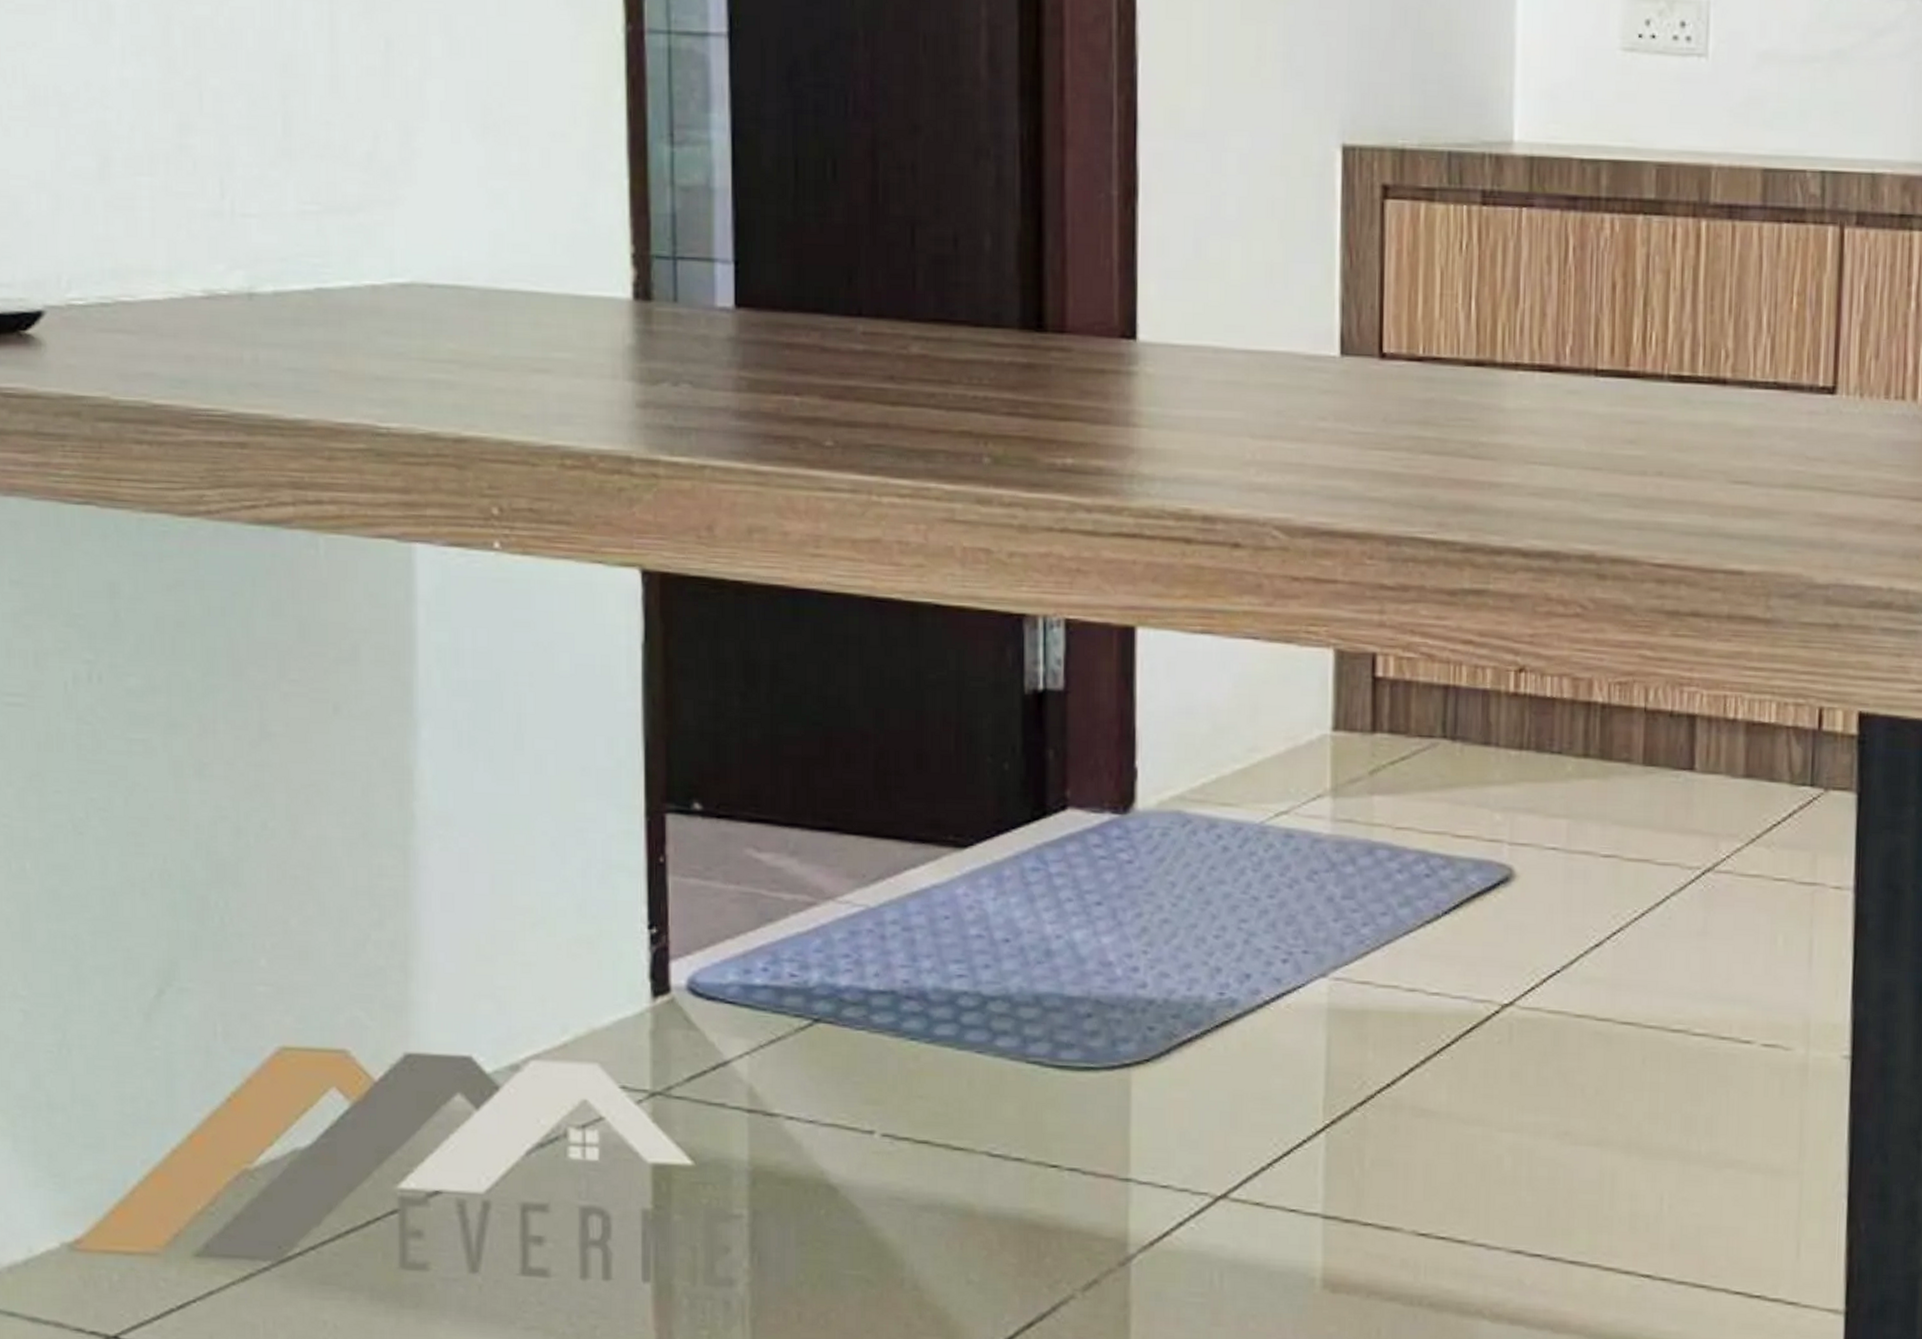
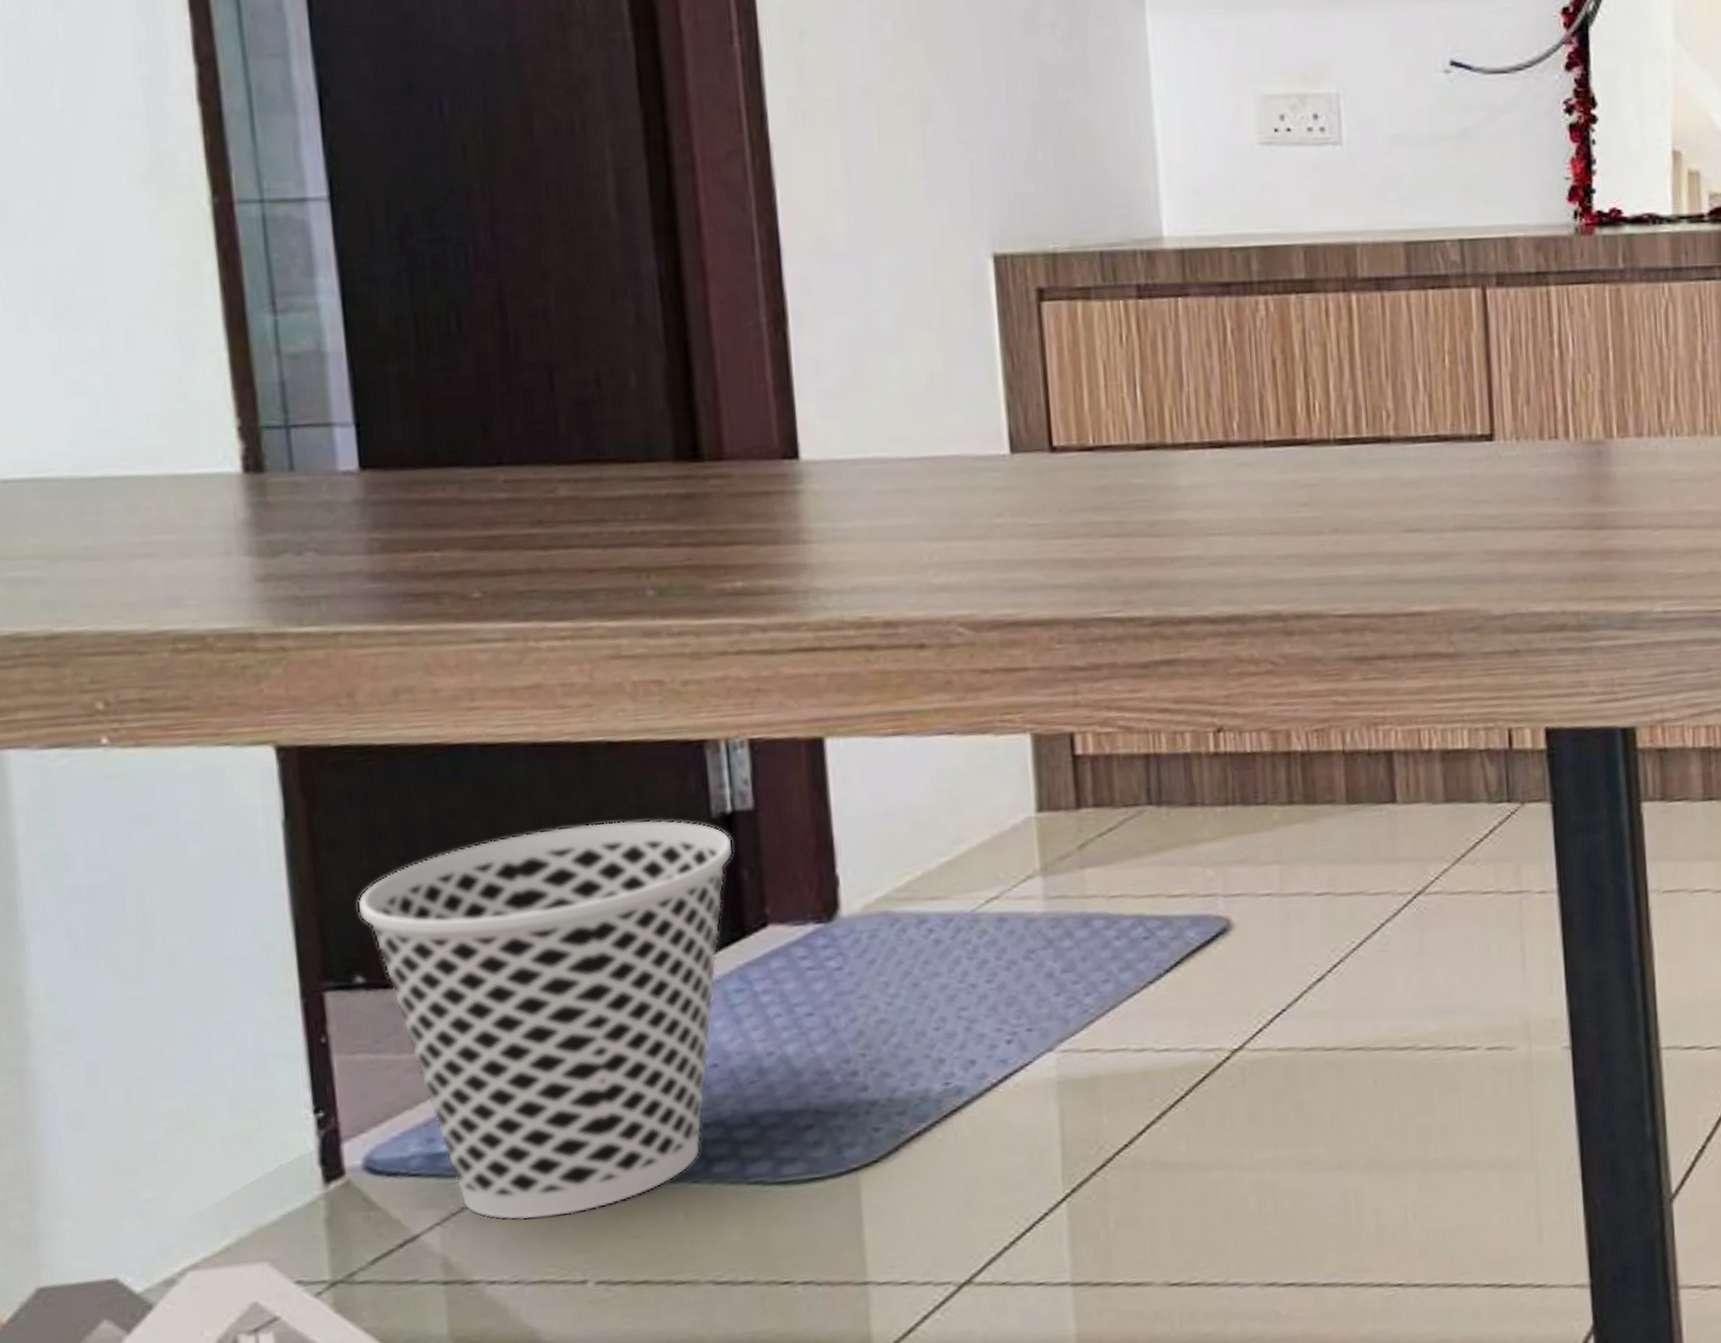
wastebasket: none [701,683,1041,1065] -> present [357,819,733,1221]

